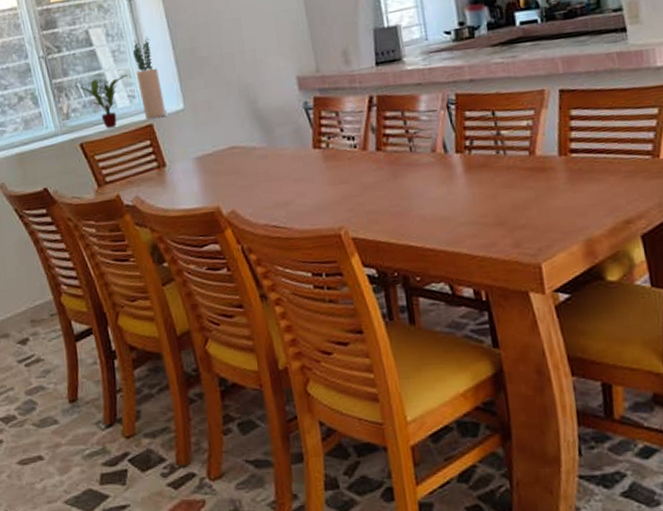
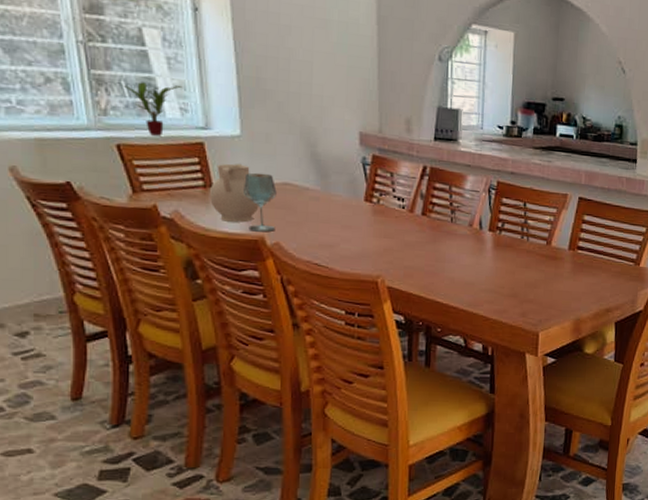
vase: present [132,36,167,120] -> none [191,52,221,139]
pitcher: none [163,136,211,199] -> present [209,163,259,223]
wine glass: none [193,141,229,204] -> present [242,172,277,232]

